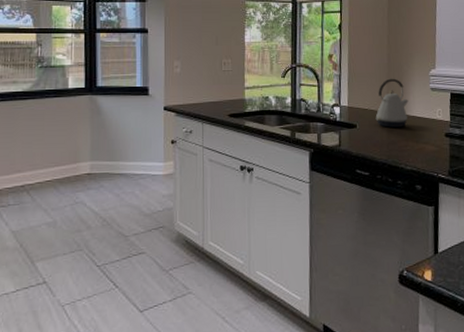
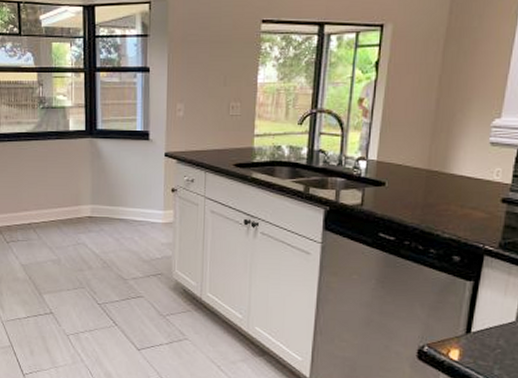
kettle: present [375,78,409,128] -> none [410,129,457,188]

